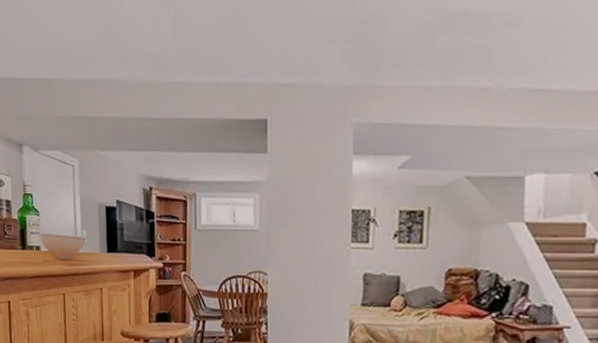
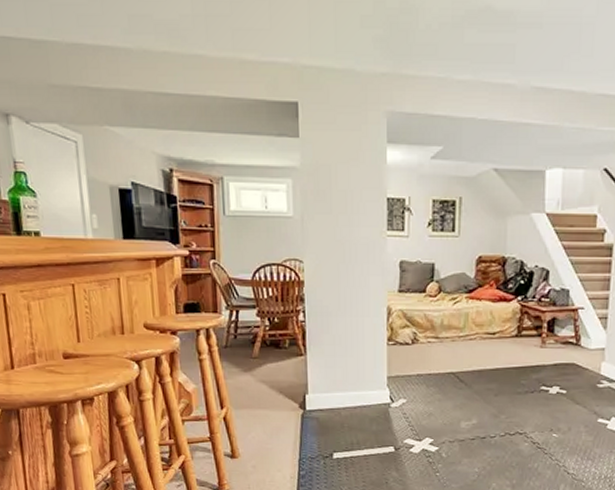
bowl: present [39,233,87,261] -> none [38,217,98,248]

